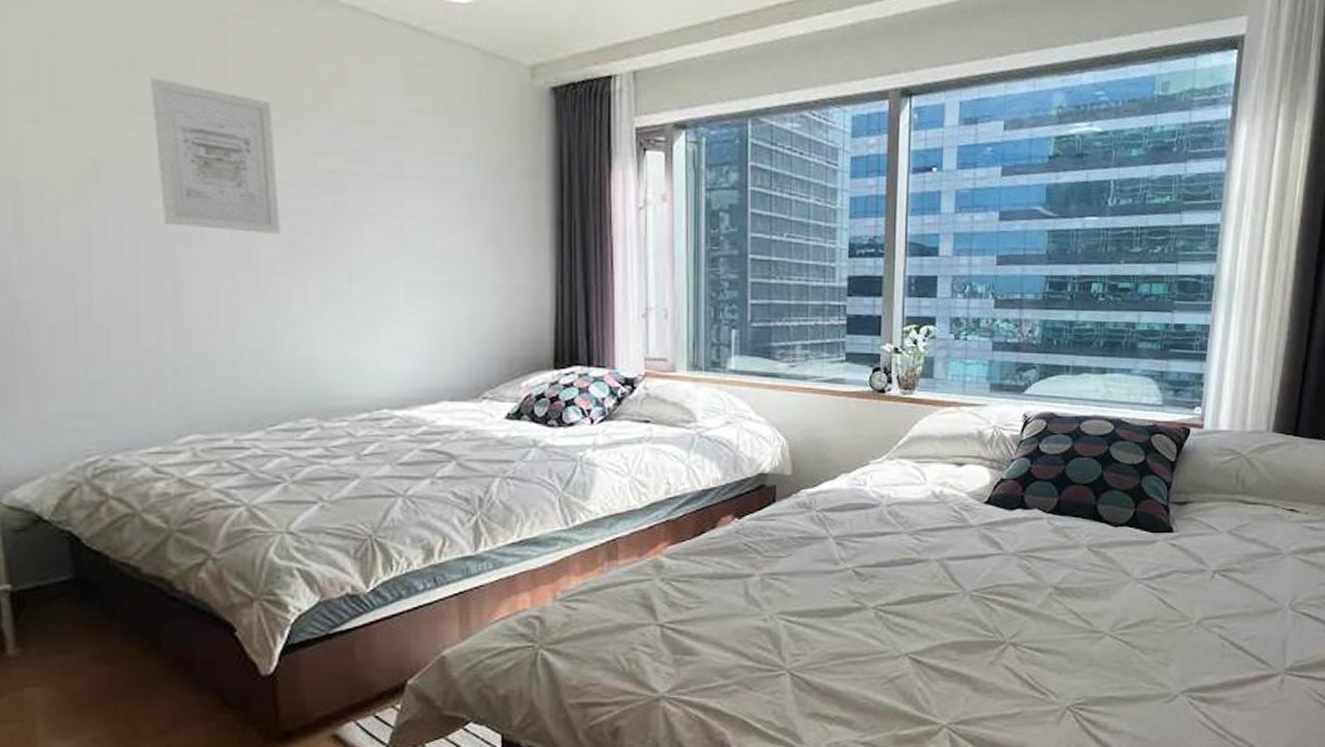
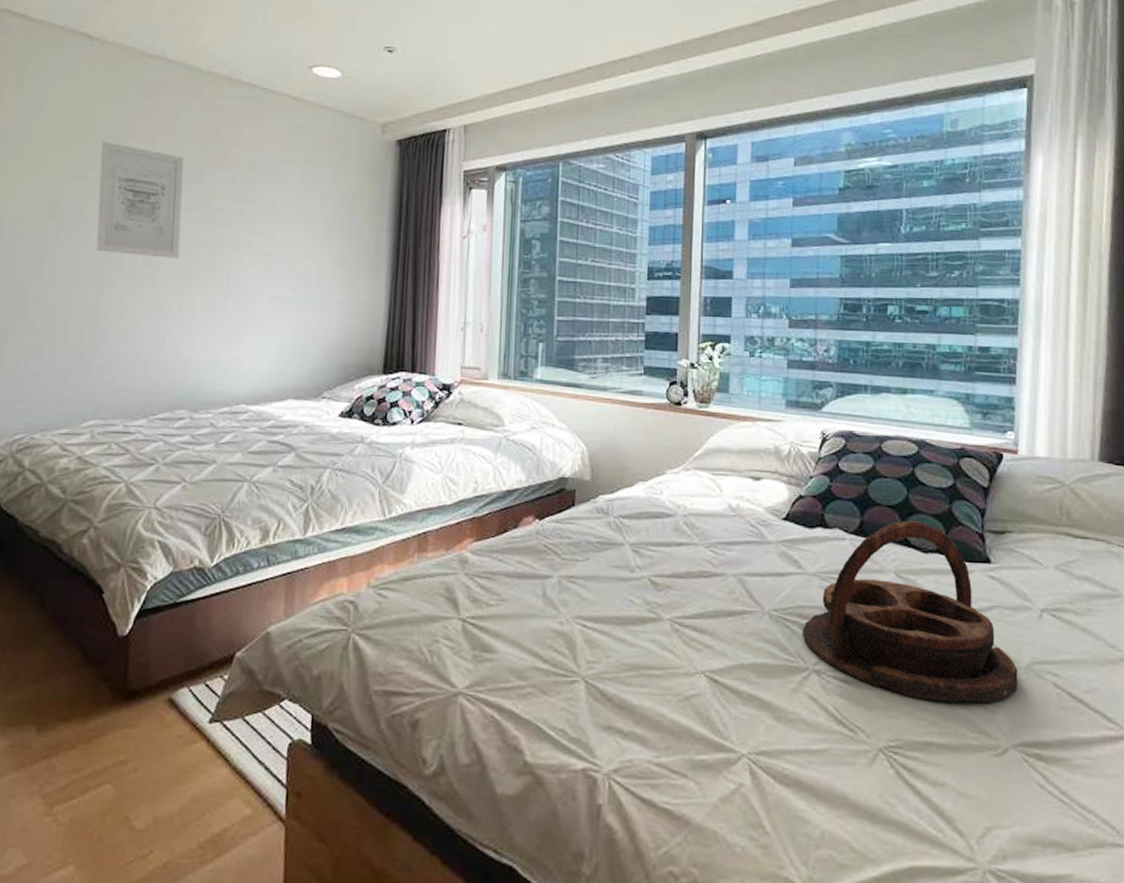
serving tray: none [1000,496,1190,660] -> present [802,520,1018,704]

